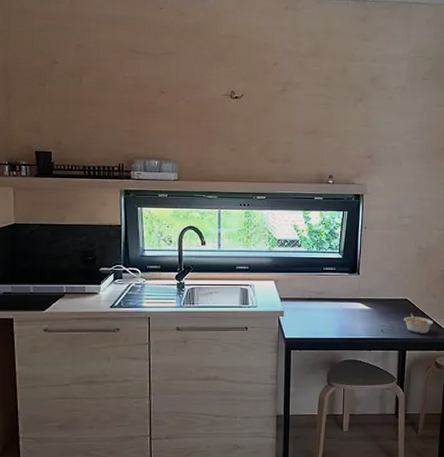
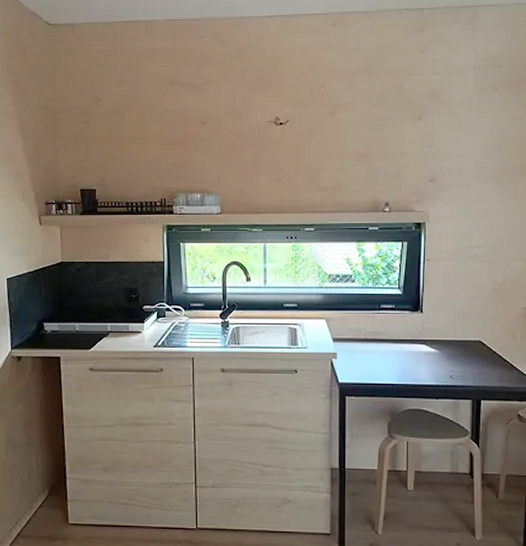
legume: present [404,313,433,334] -> none [477,356,514,381]

